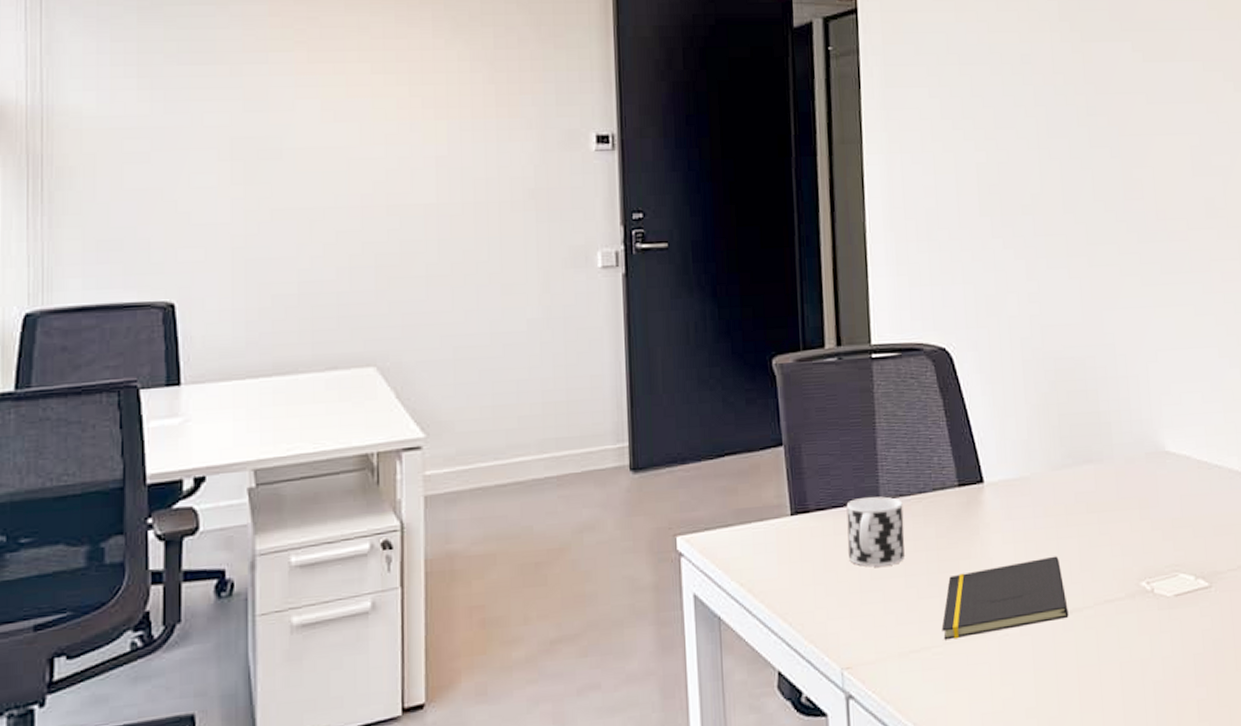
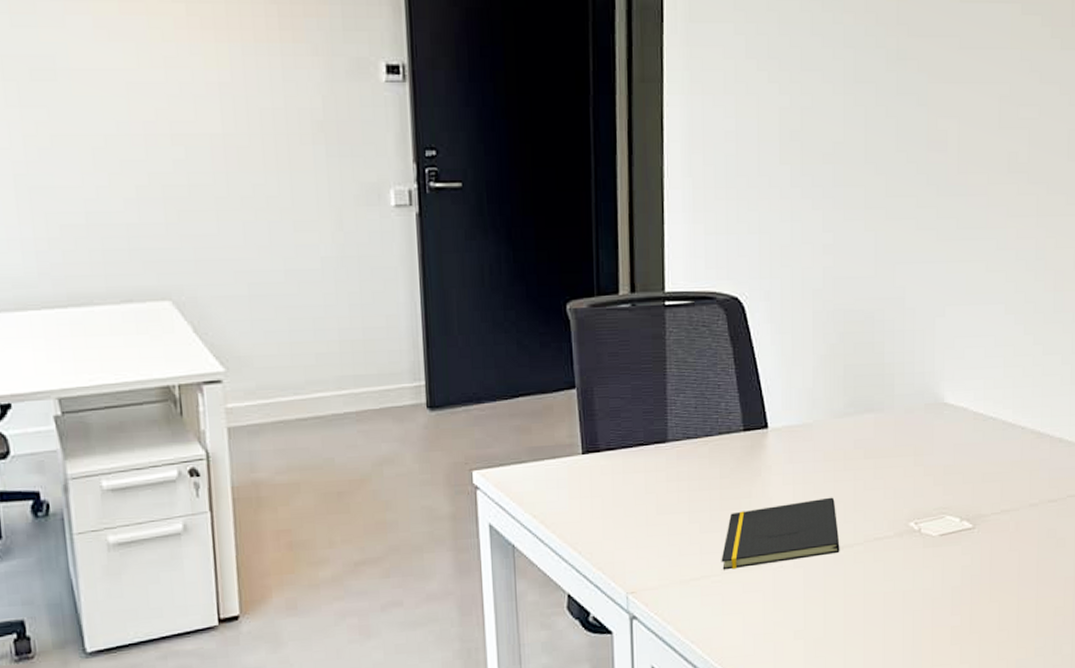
cup: present [846,496,905,567] -> none [635,438,690,503]

